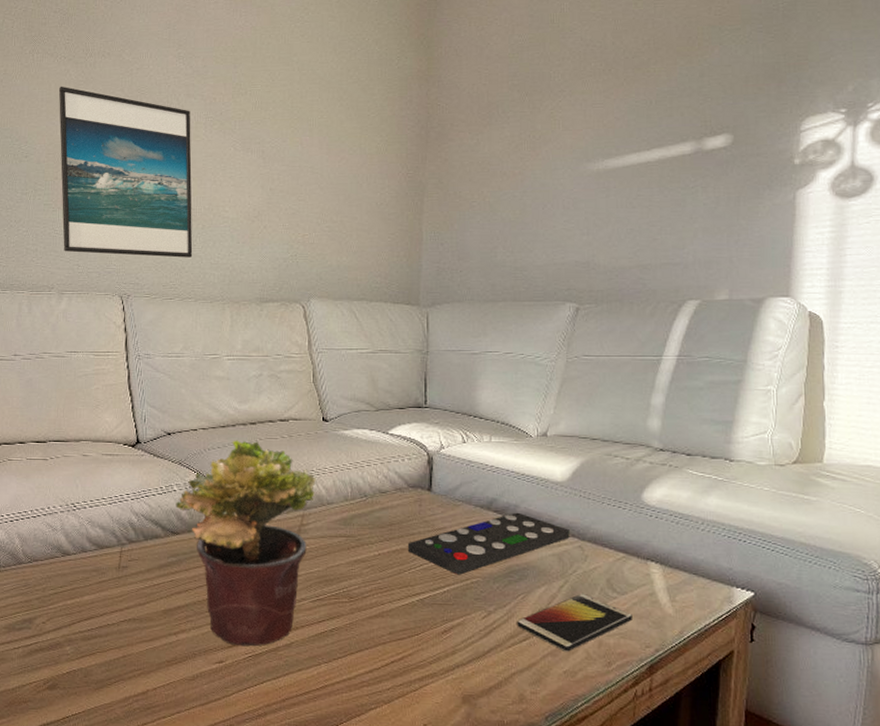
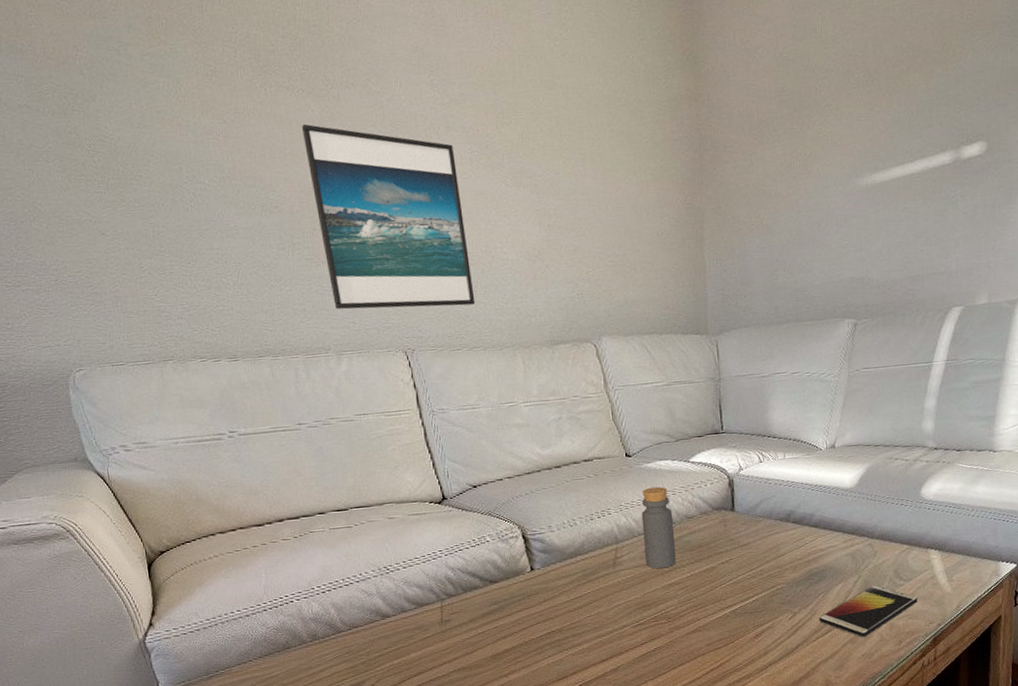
potted plant: present [175,440,316,647] -> none [490,484,626,677]
bottle: none [332,455,366,543] -> present [641,486,676,569]
remote control: present [408,512,570,575] -> none [717,520,861,584]

